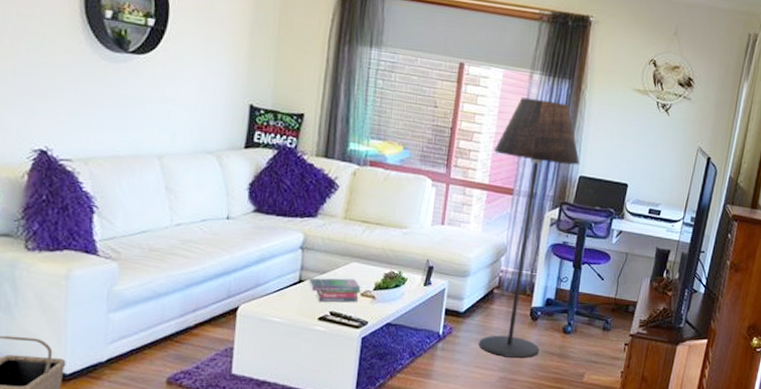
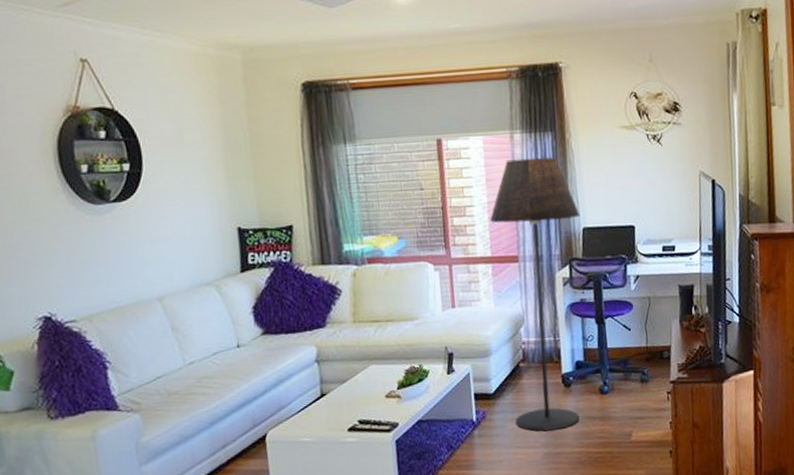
books: present [307,278,361,303] -> none [329,382,385,413]

